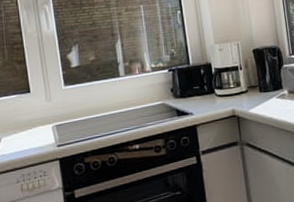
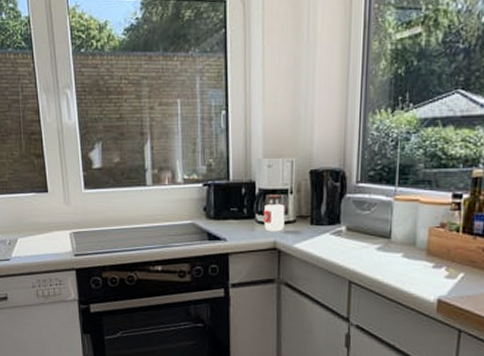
jar: none [219,71,240,102] -> present [263,195,285,232]

